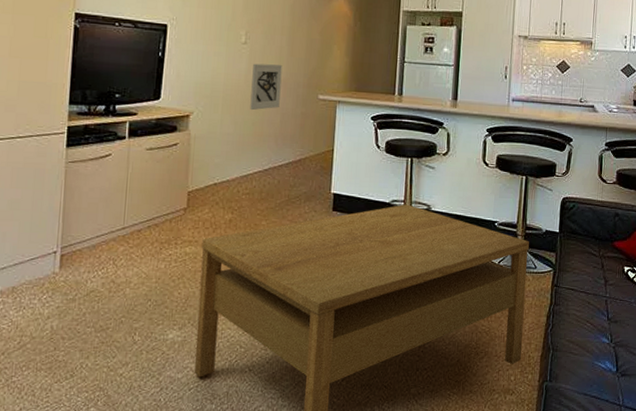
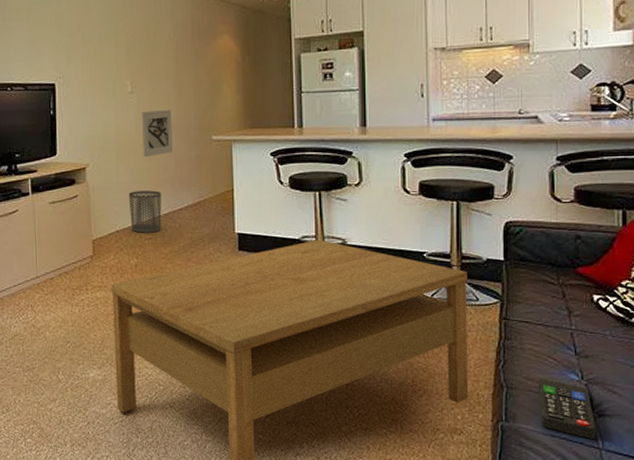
waste bin: none [229,143,264,188] -> present [128,190,162,233]
remote control: none [576,342,619,396] -> present [538,379,597,439]

